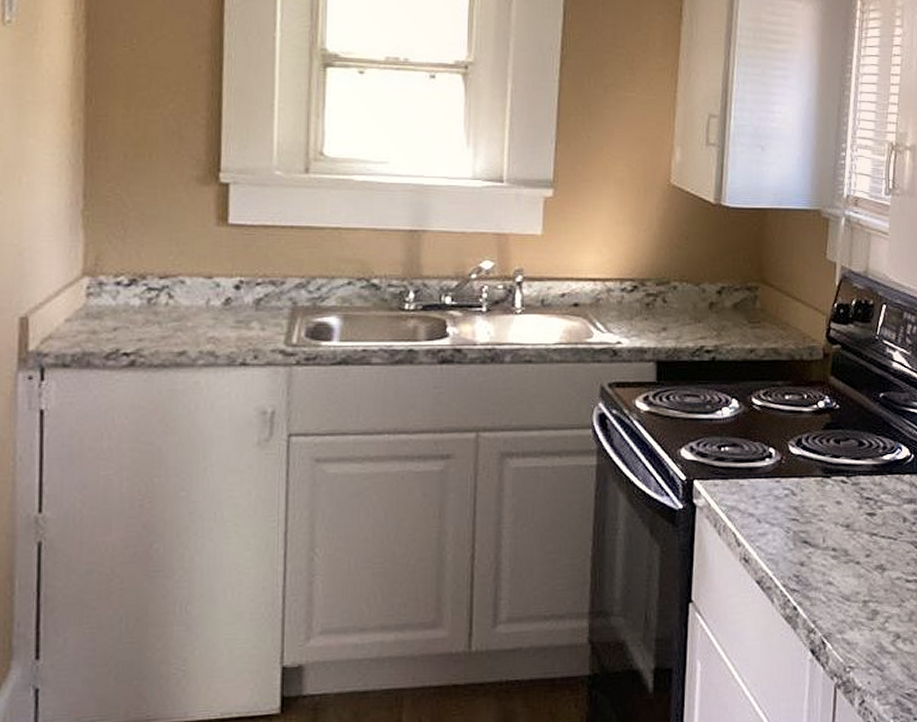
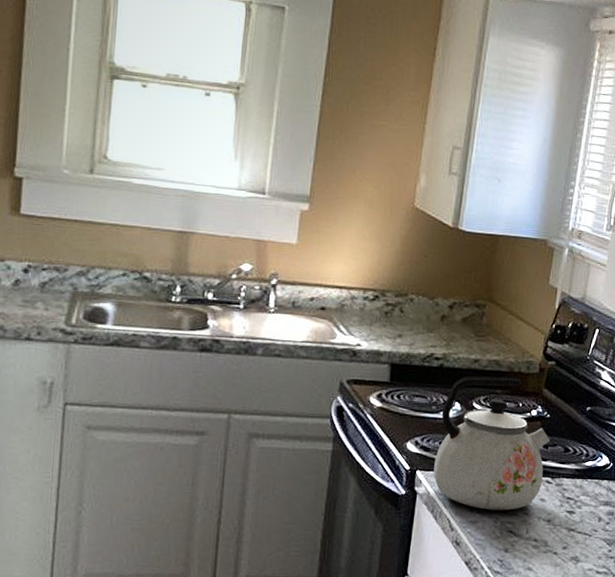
kettle: none [713,366,842,519] -> present [433,376,550,511]

